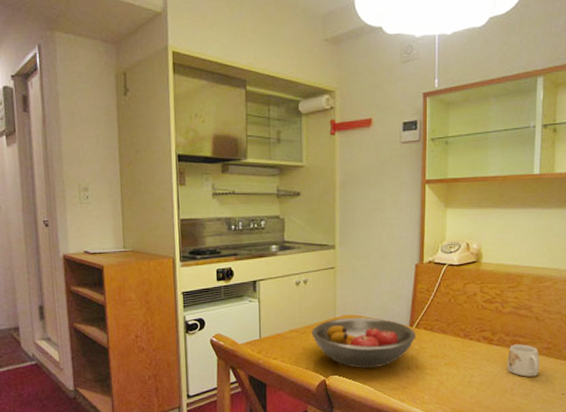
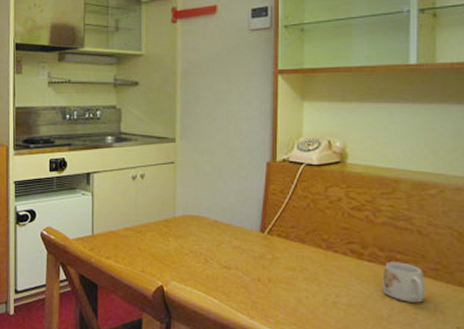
fruit bowl: present [311,317,416,369] -> none [148,217,269,277]

